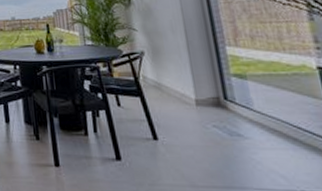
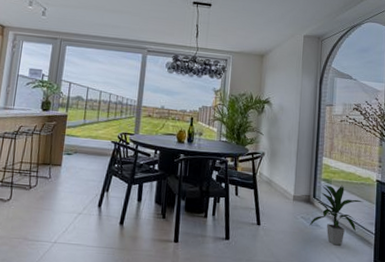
indoor plant: none [227,78,304,161] -> present [309,184,364,246]

